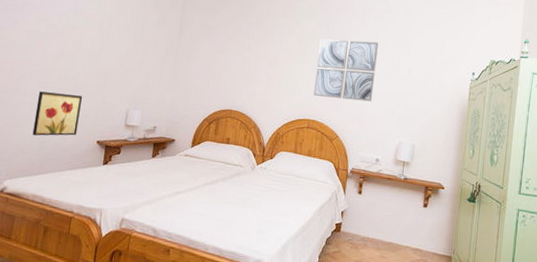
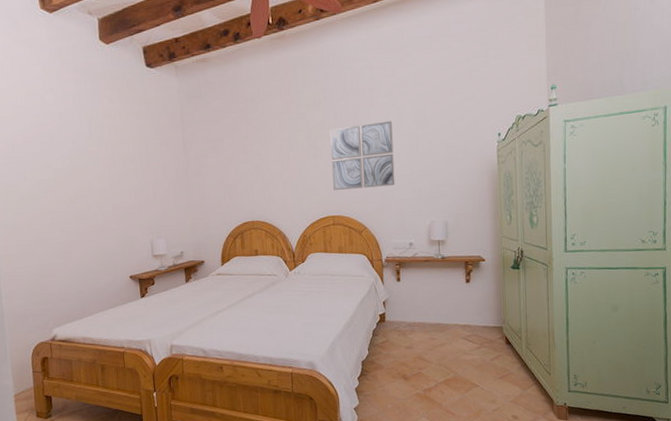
wall art: present [32,91,82,136] -> none [63,235,109,282]

